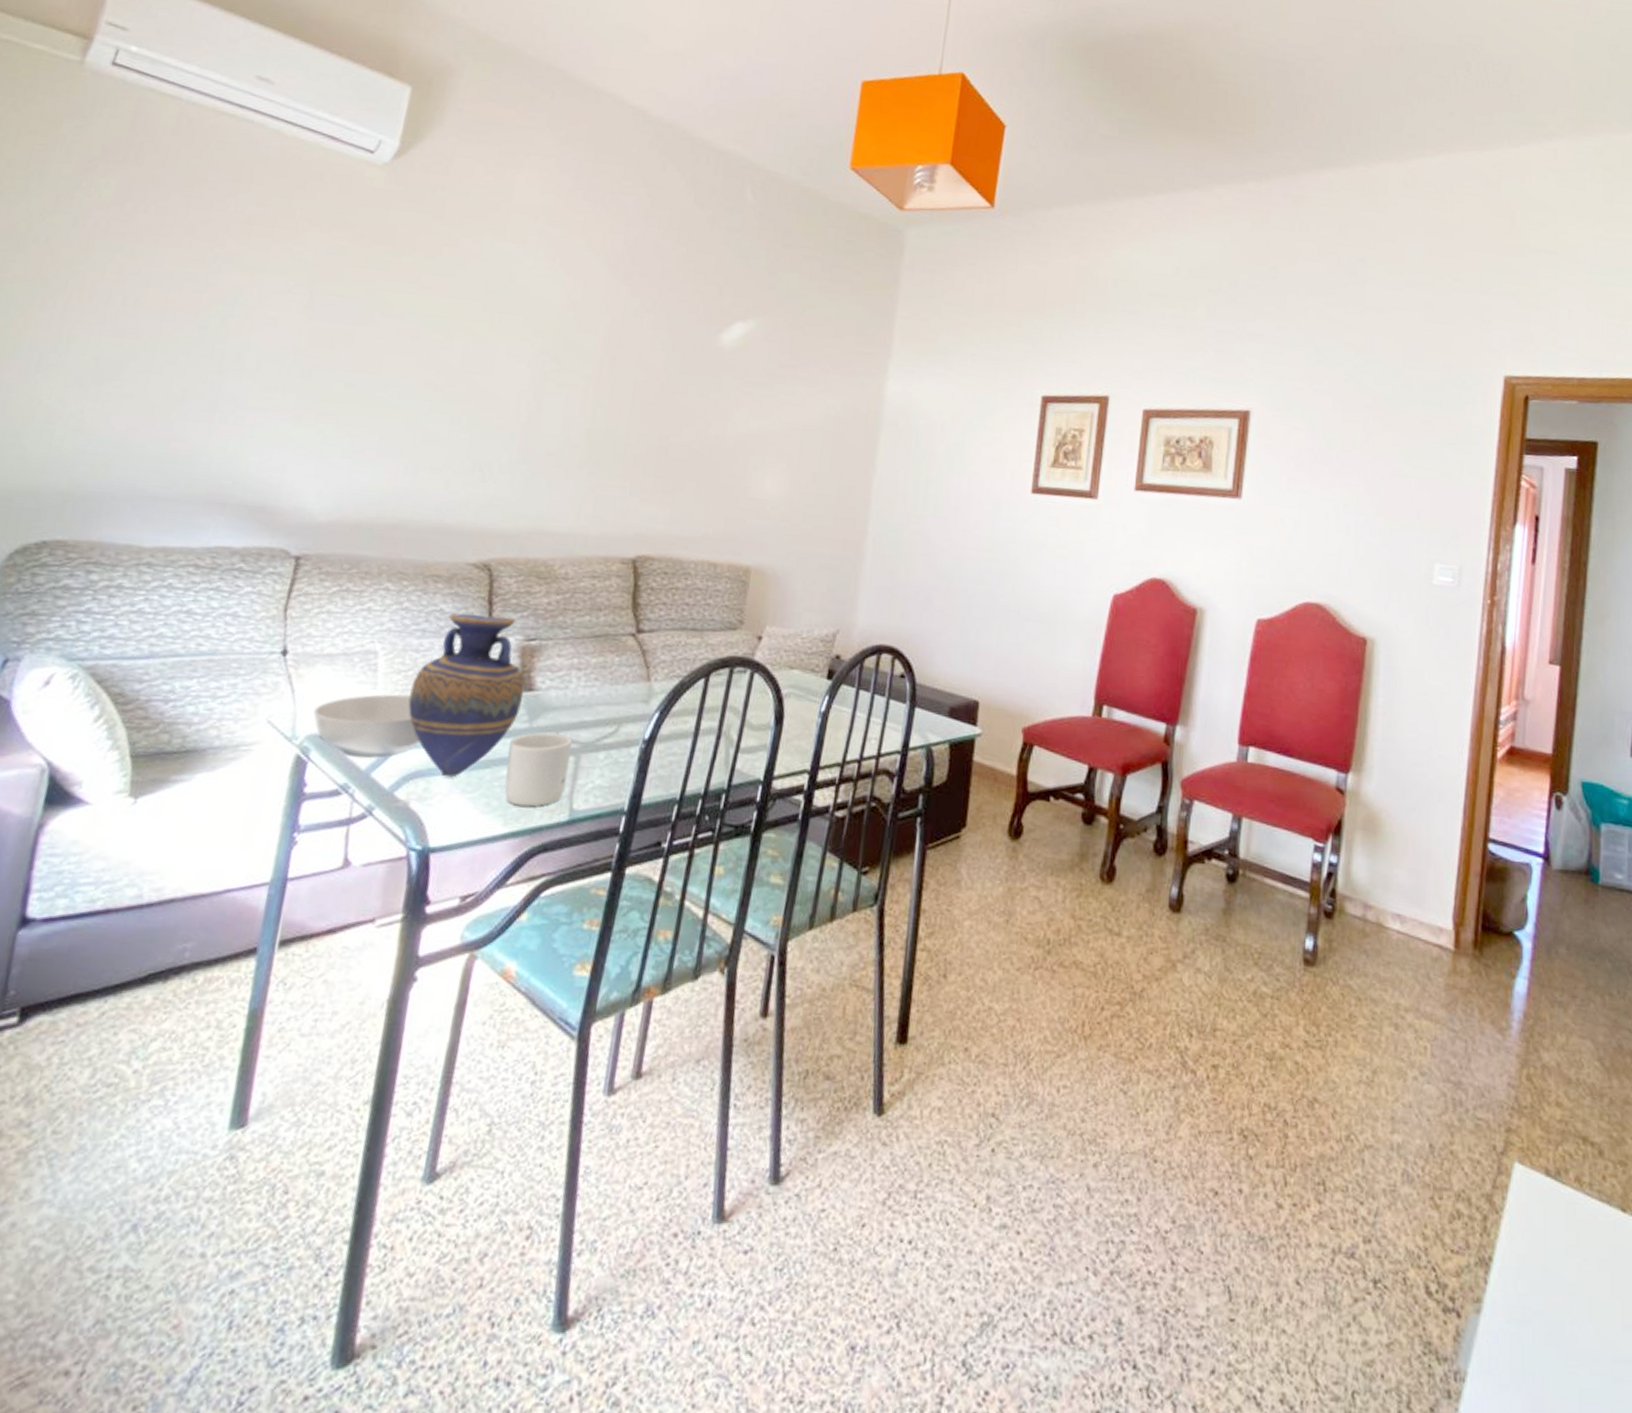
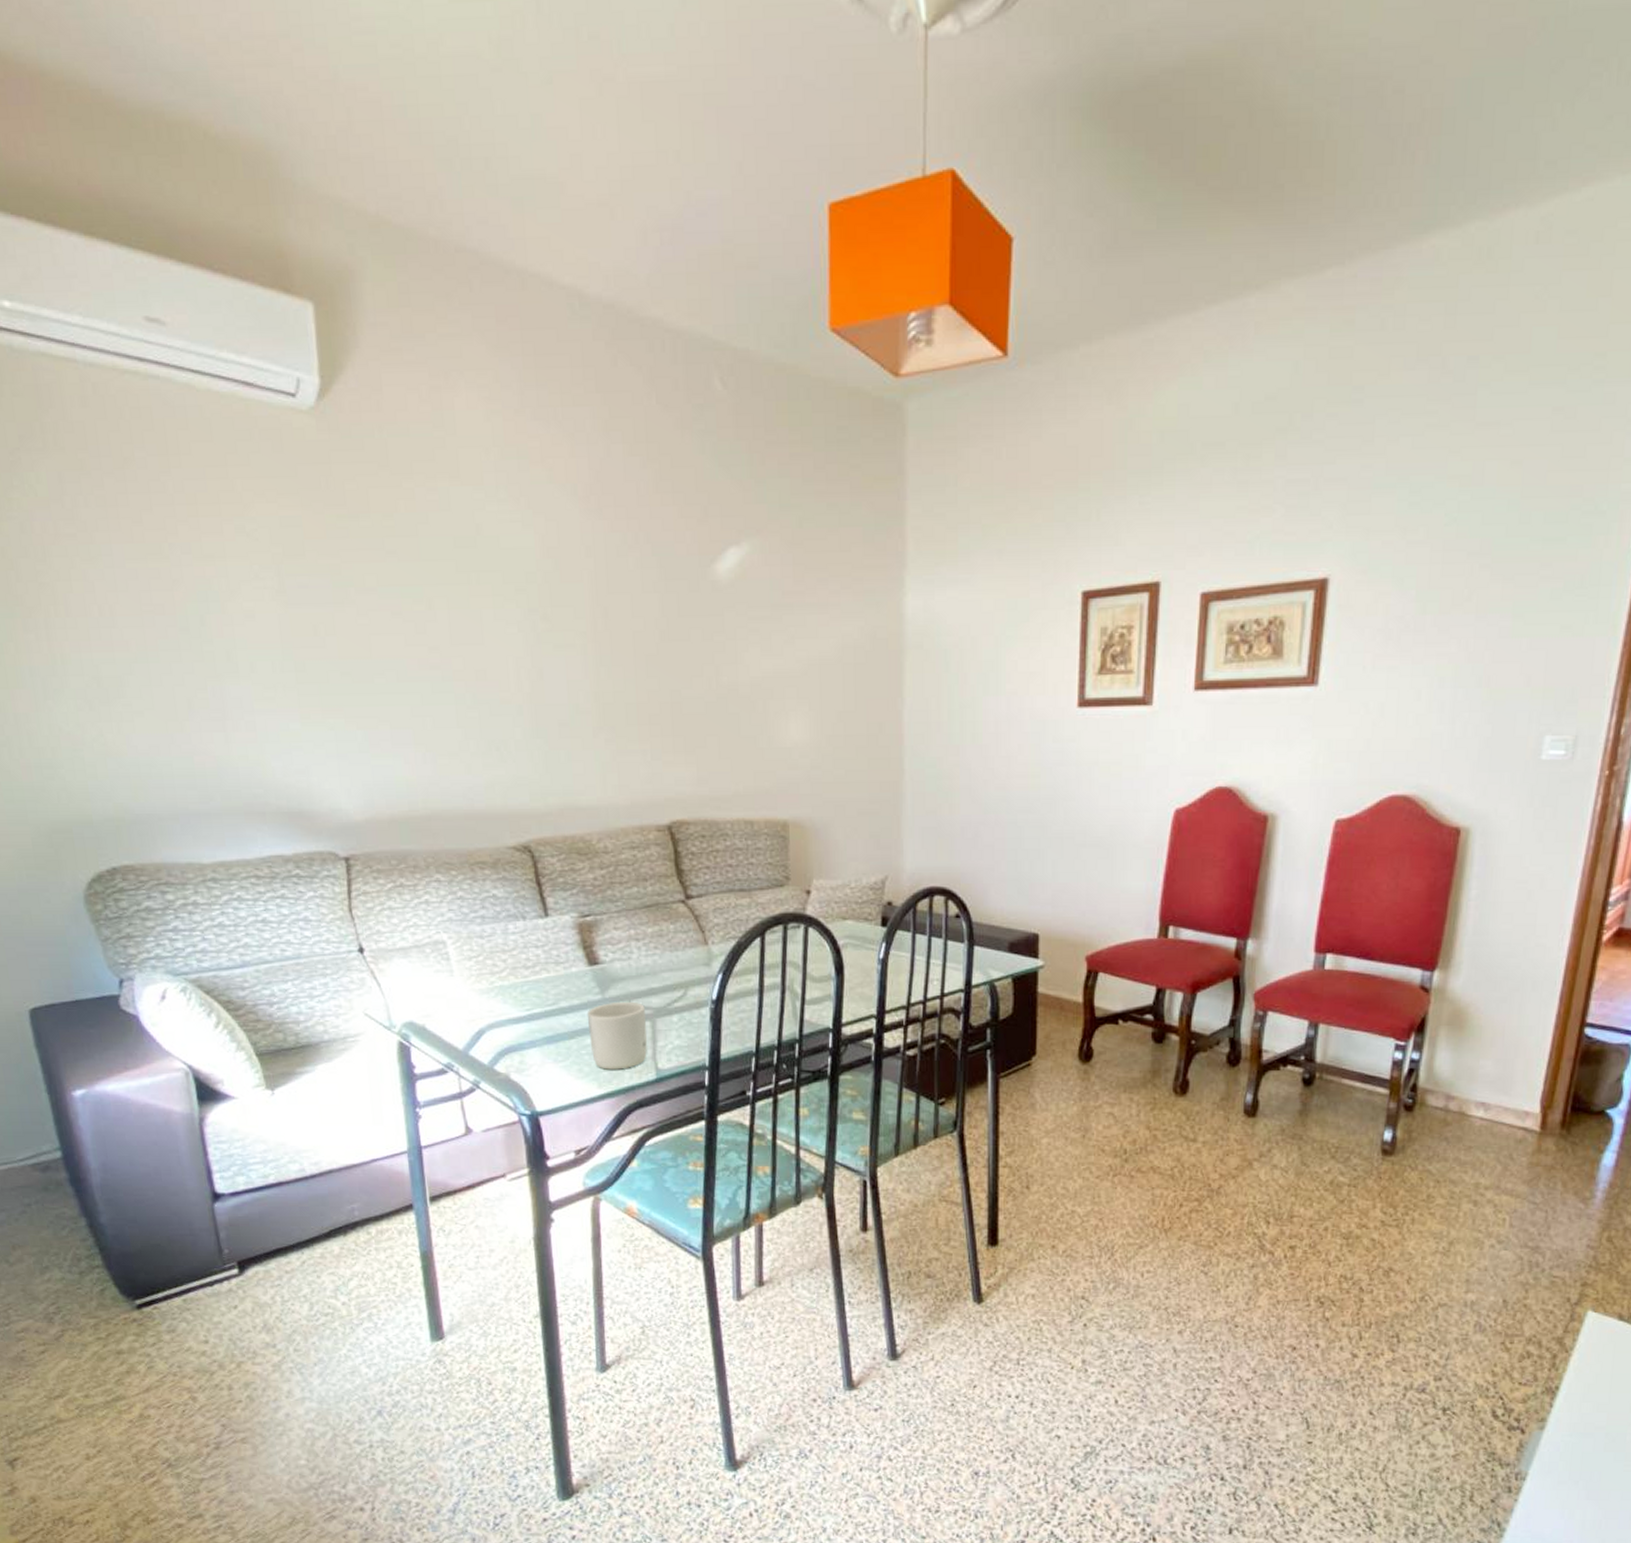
bowl: present [313,694,421,759] -> none [402,979,506,1040]
vase: present [408,613,526,778] -> none [484,896,591,1050]

